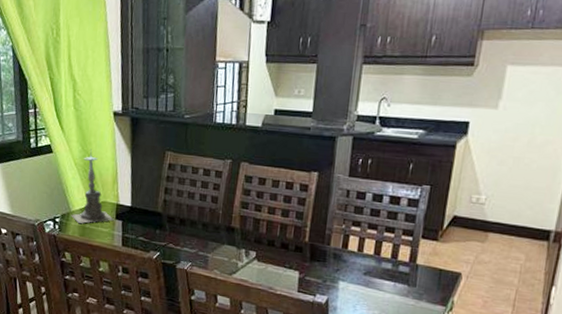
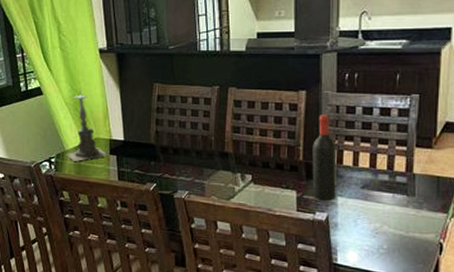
wine bottle: none [315,197,343,284] -> present [312,114,337,200]

